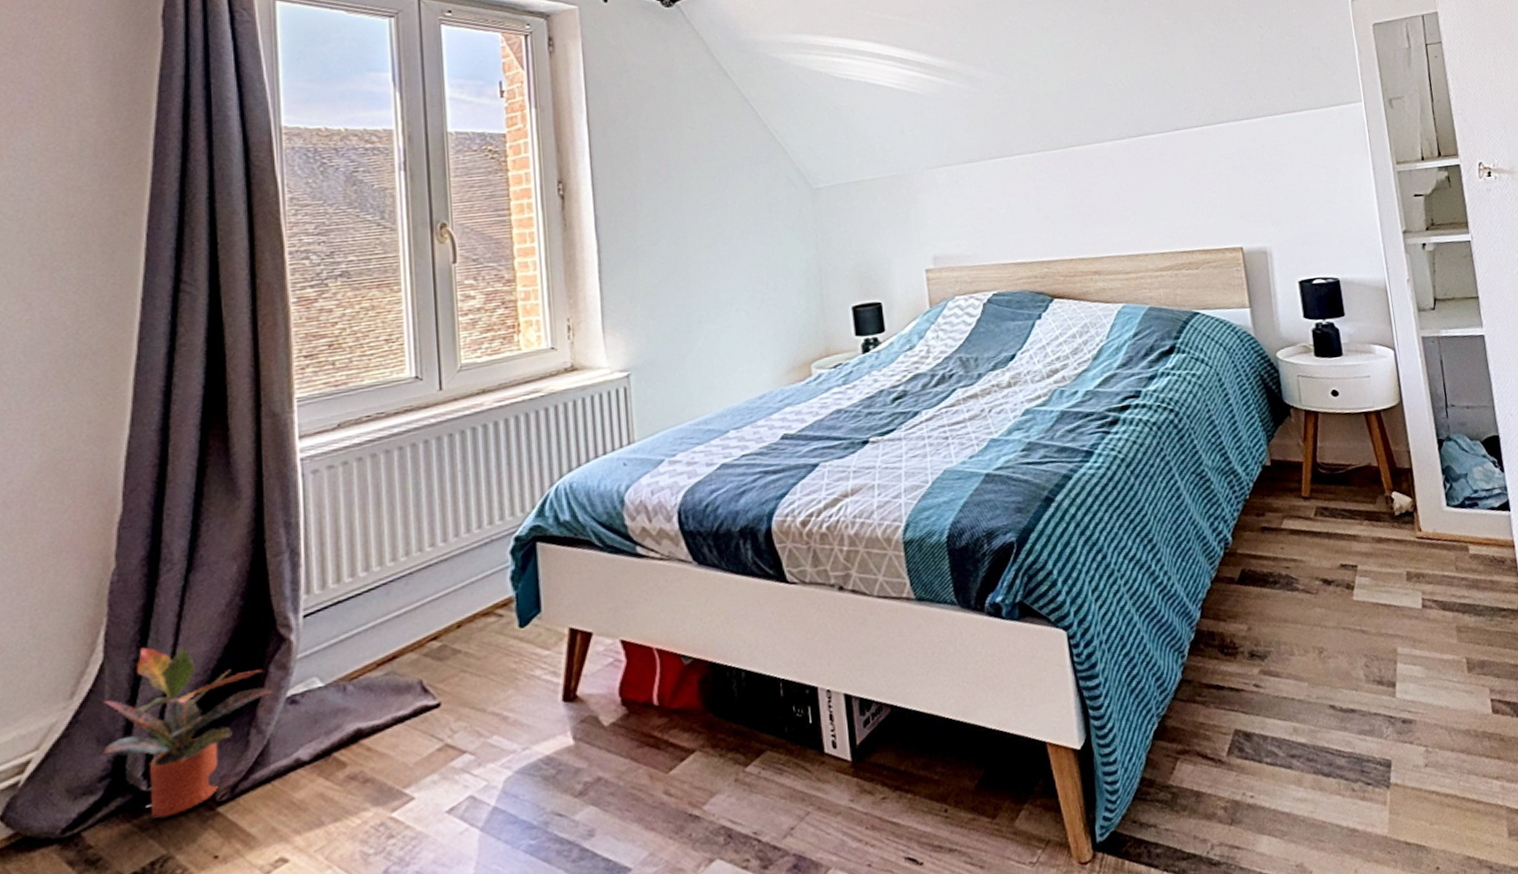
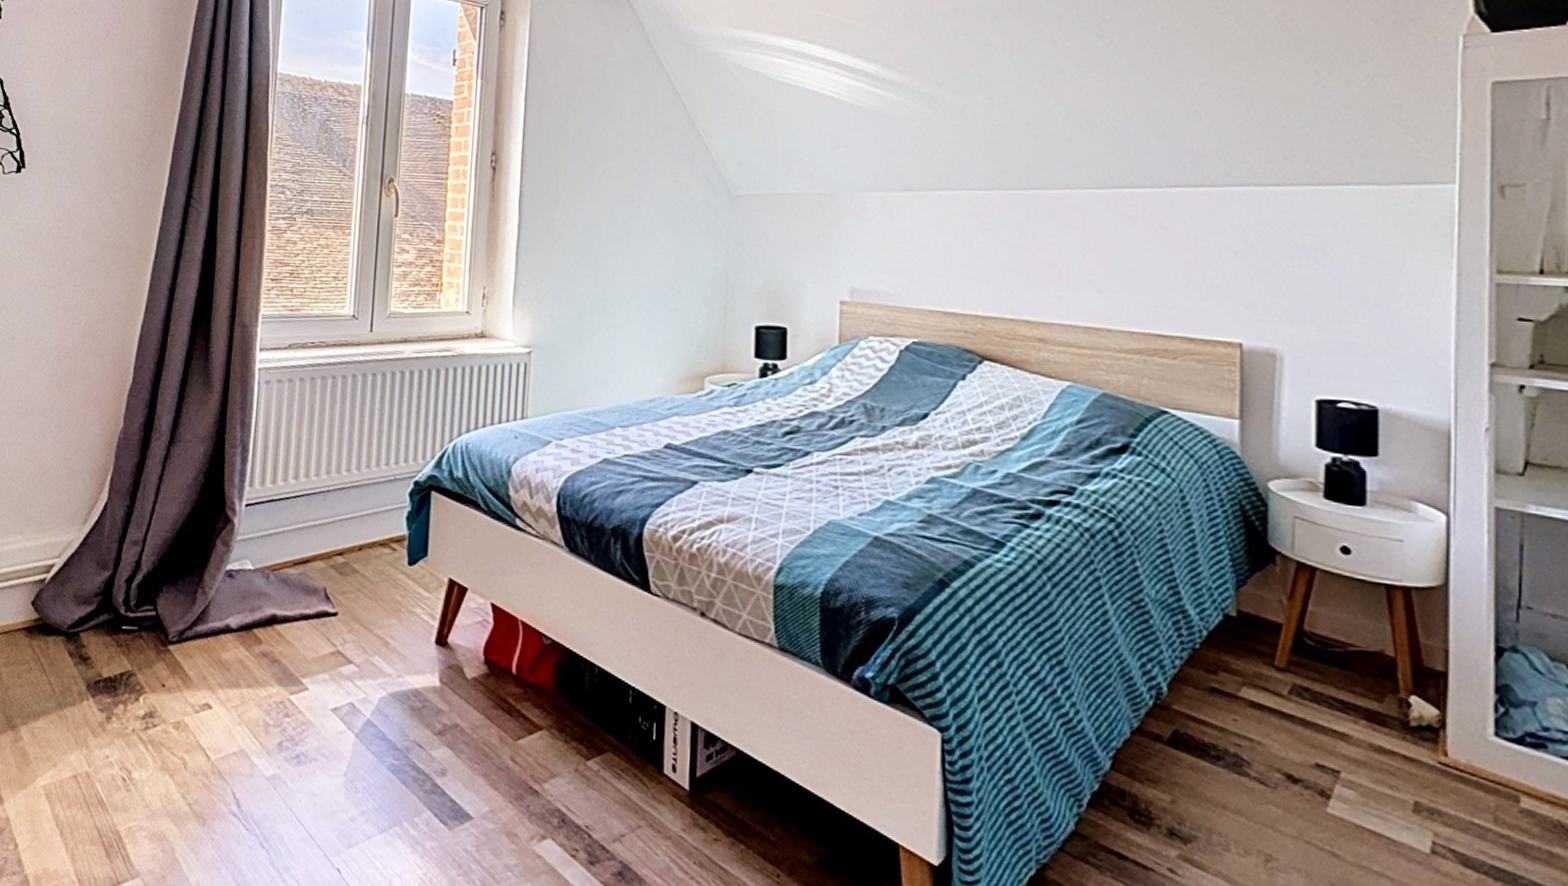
potted plant: present [102,646,273,819] -> none [99,497,217,642]

